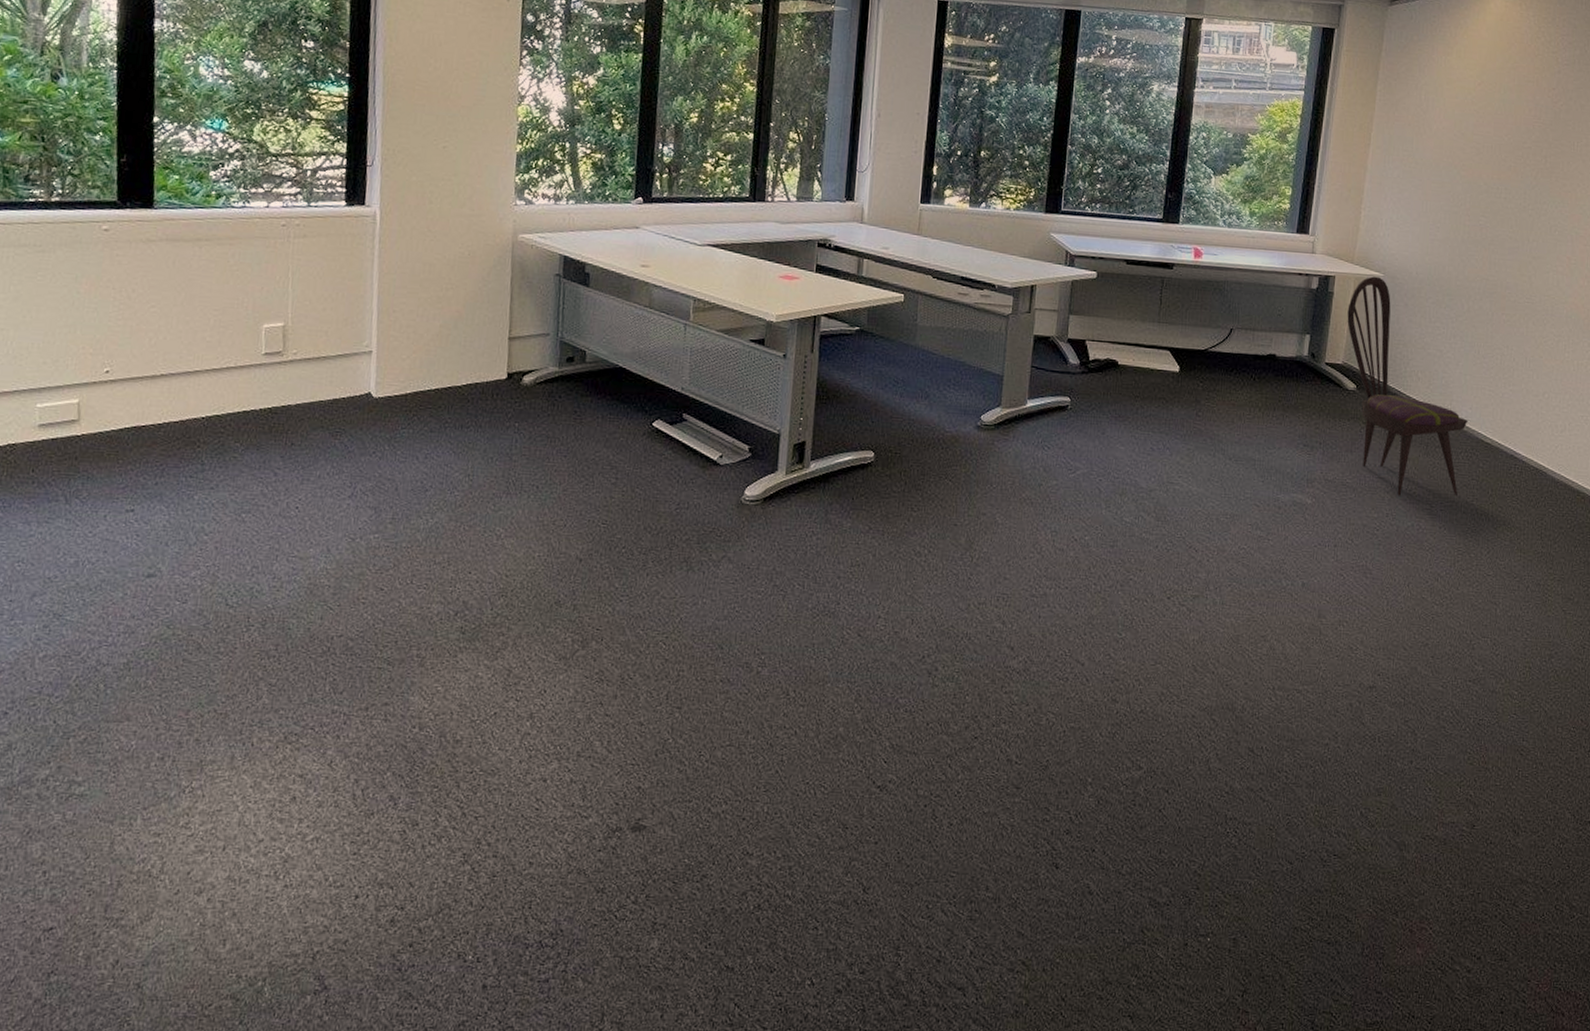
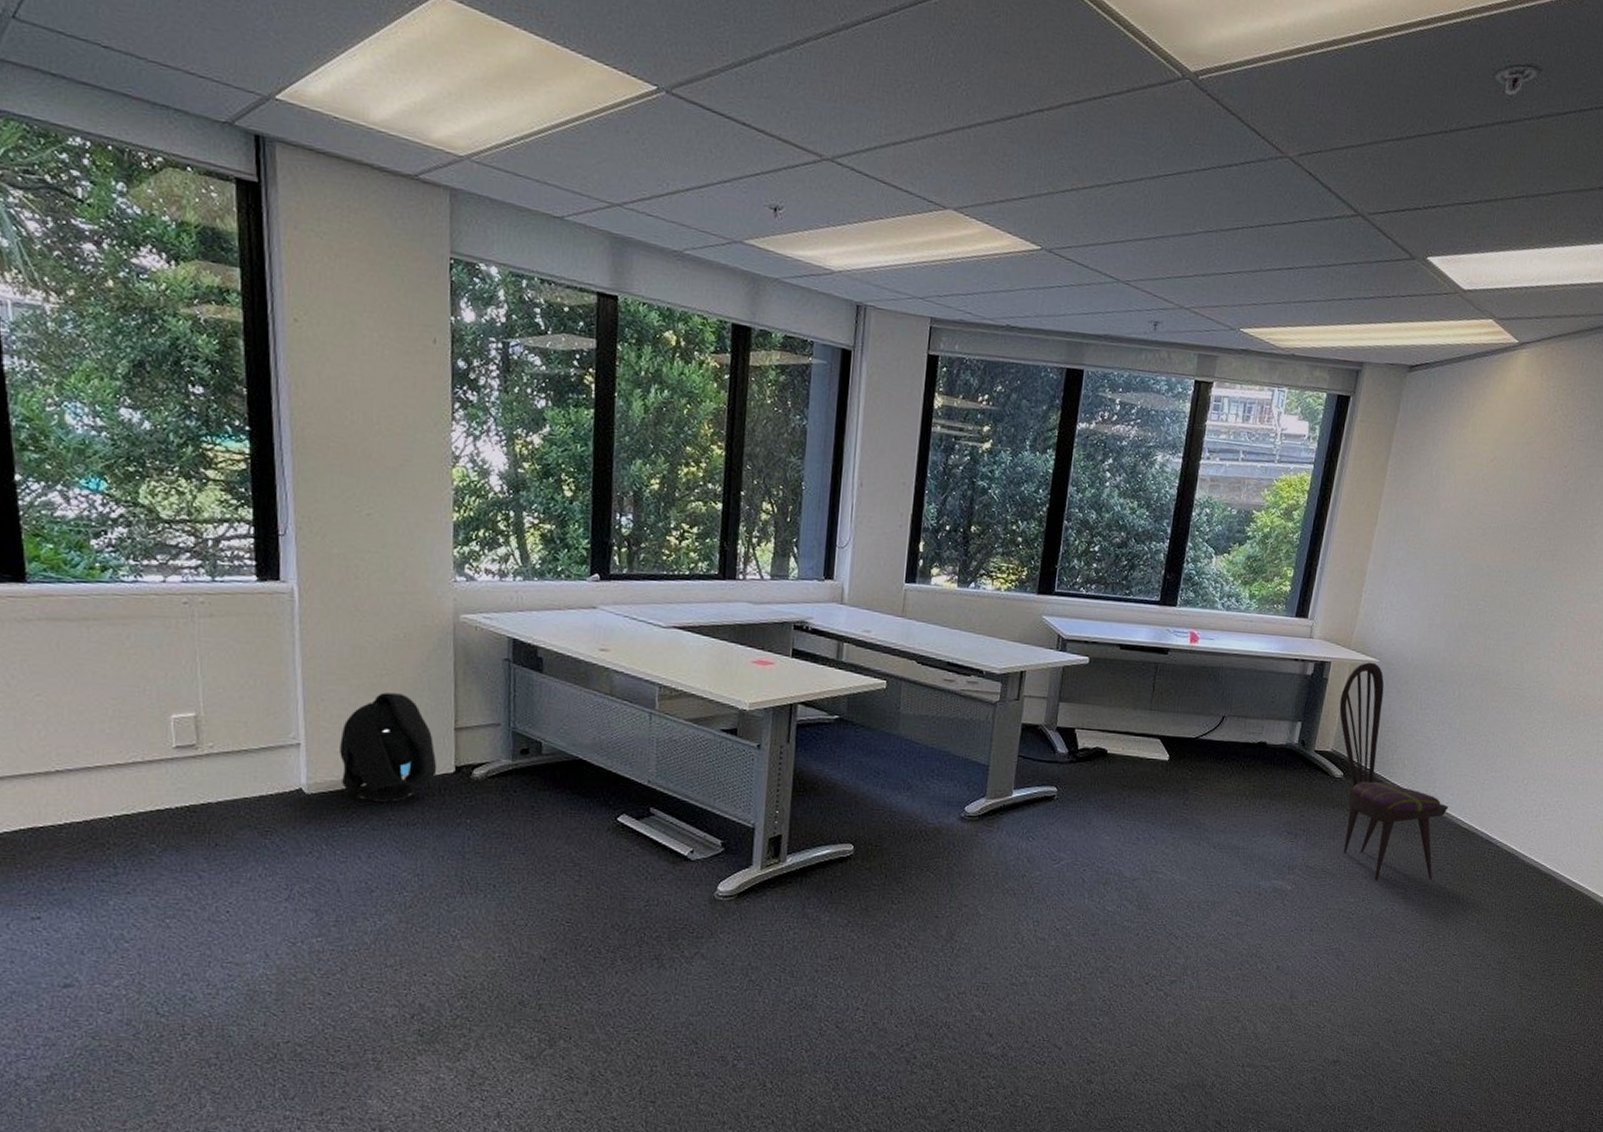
backpack: none [406,305,492,406] -> present [340,692,437,802]

